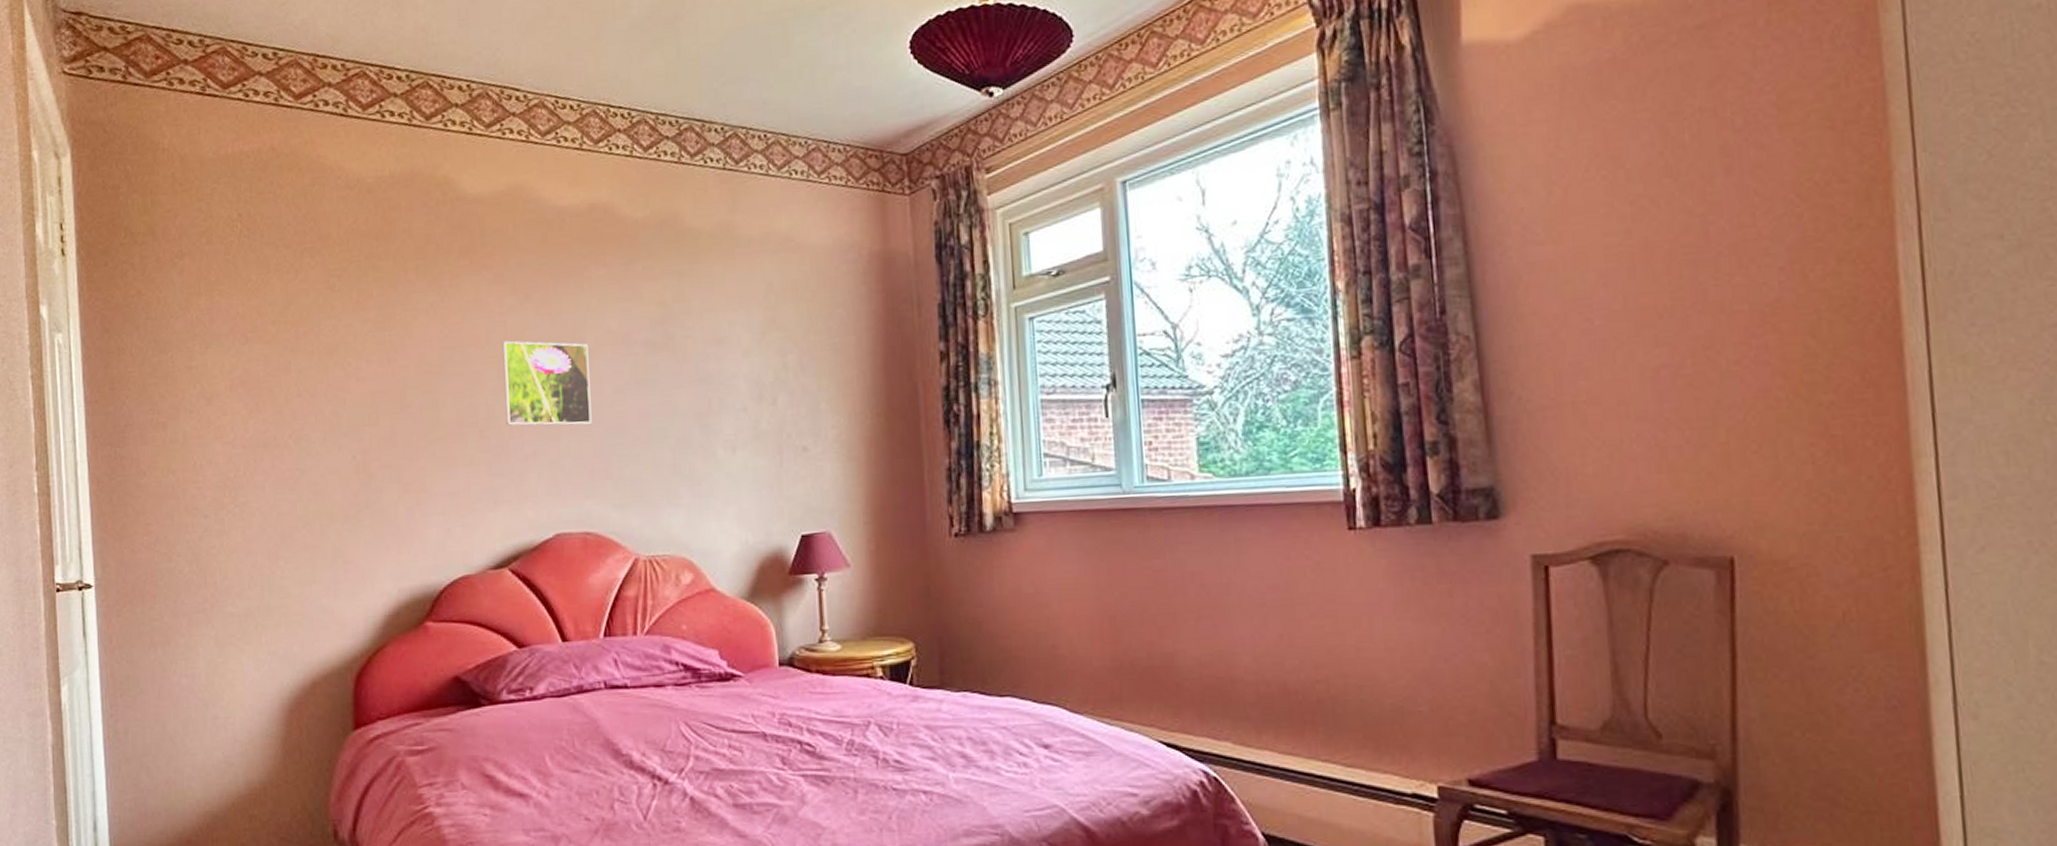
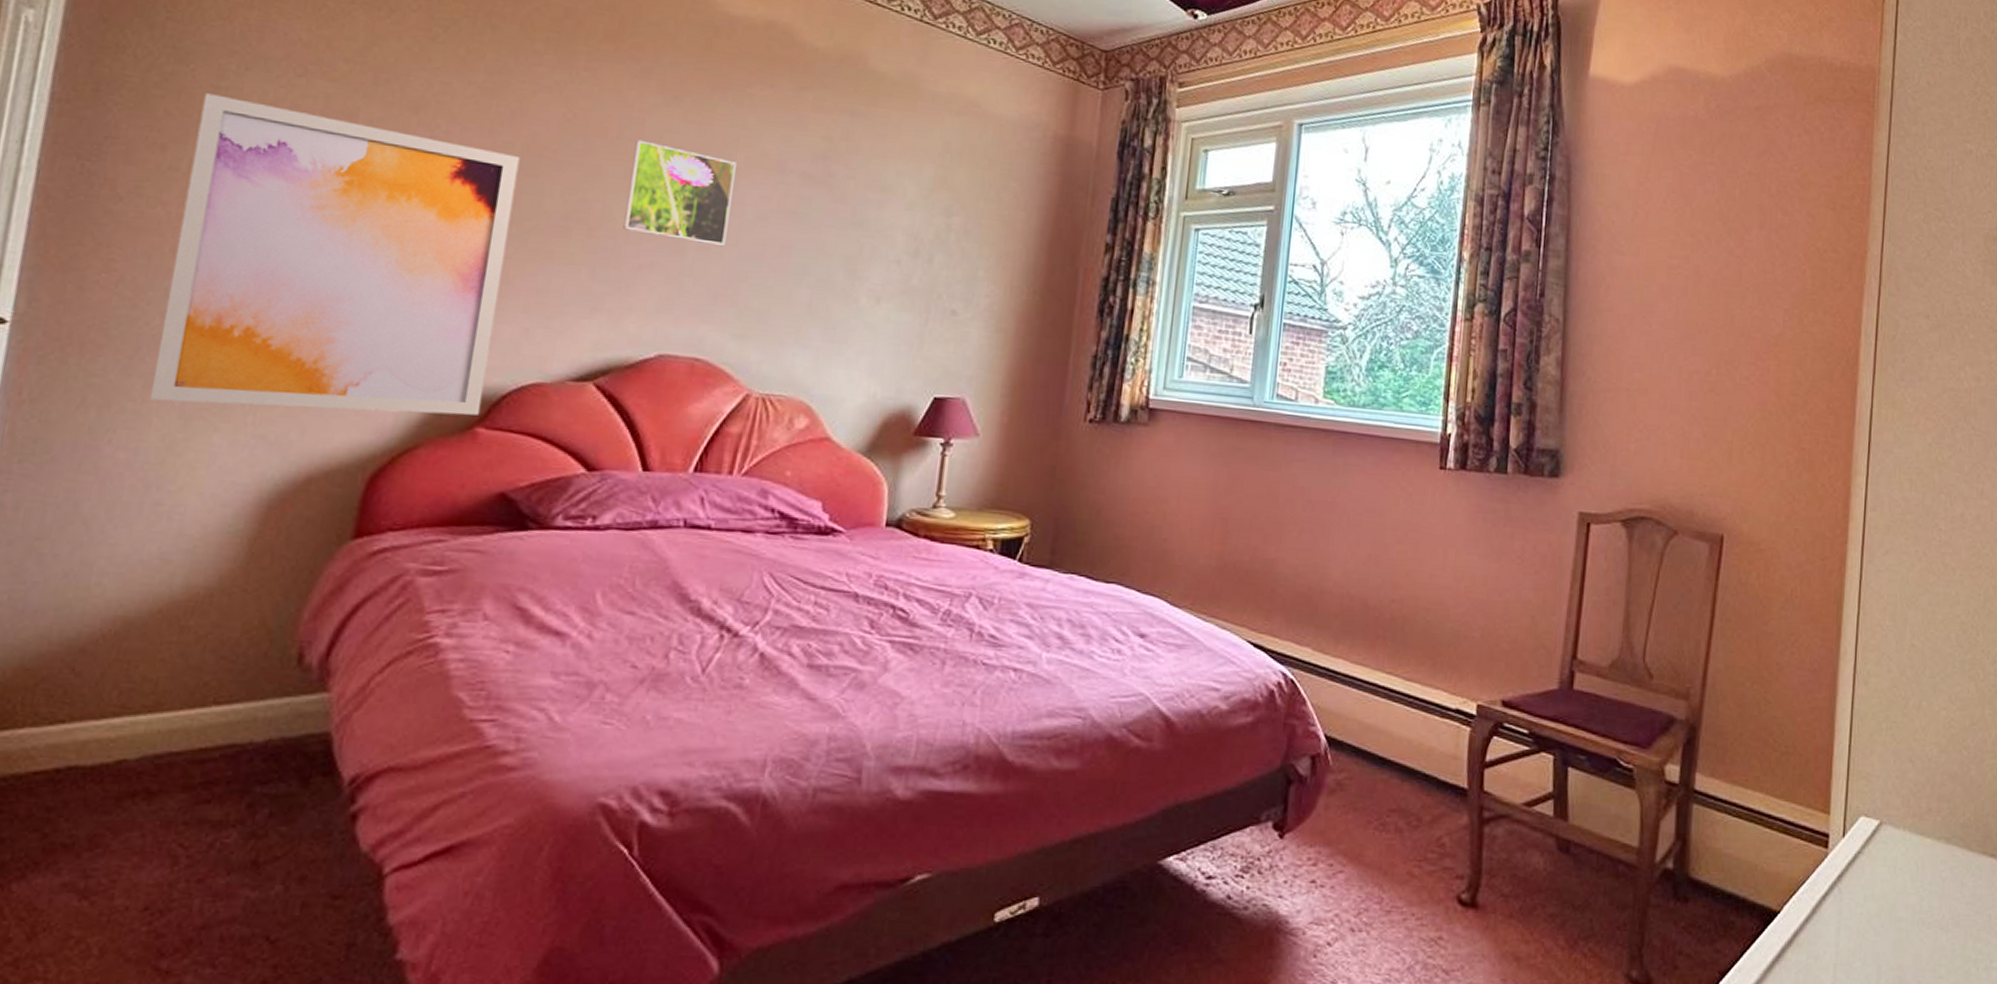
wall art: none [183,373,427,634] -> present [150,93,520,416]

